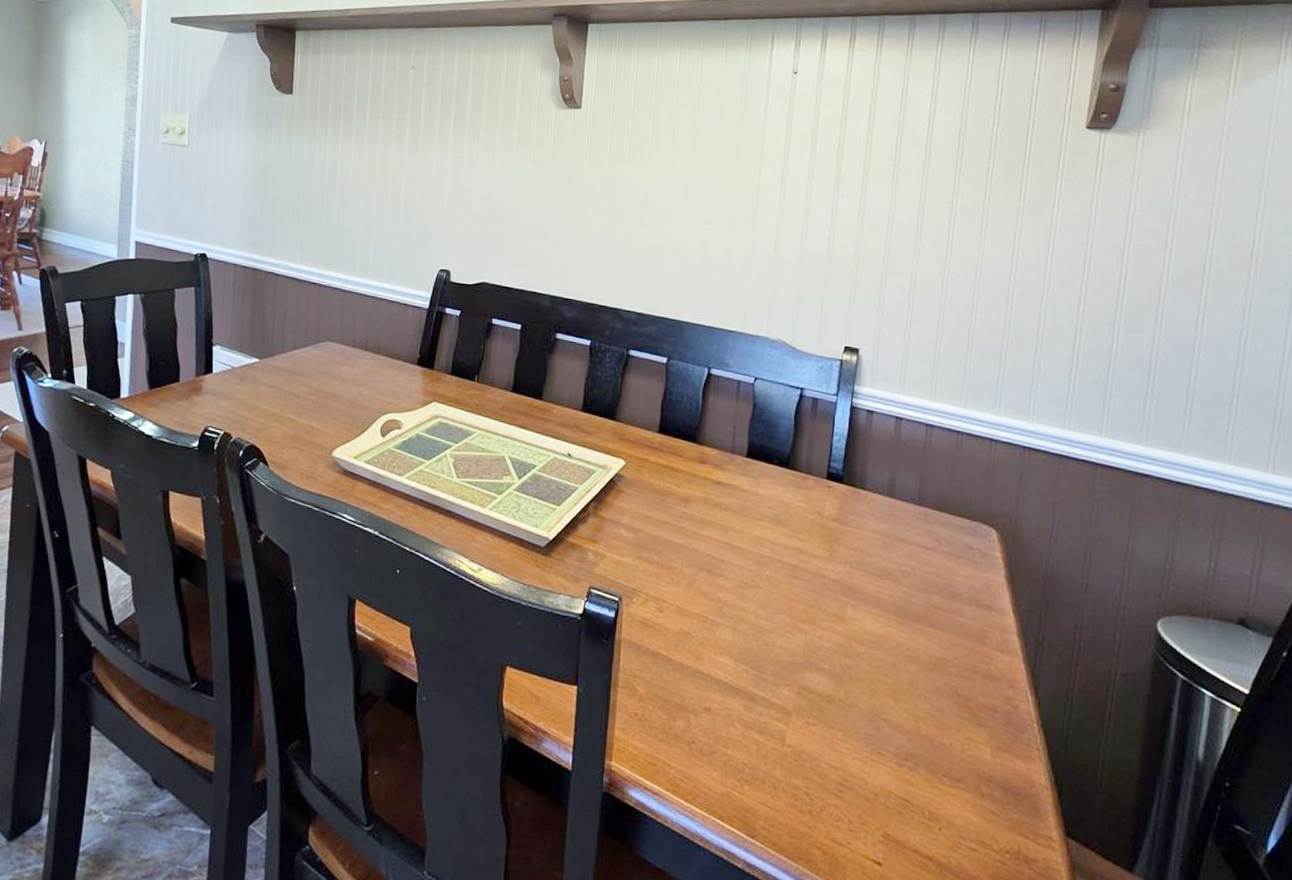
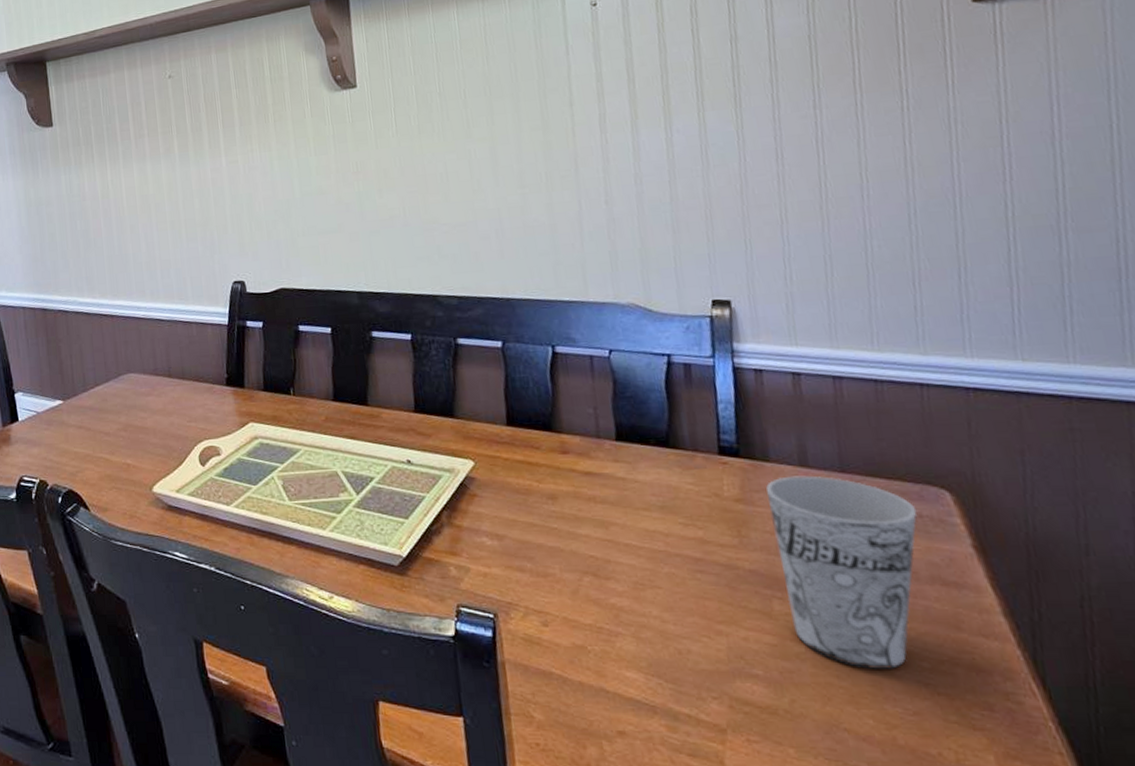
cup: none [858,503,970,672] -> present [766,475,918,670]

